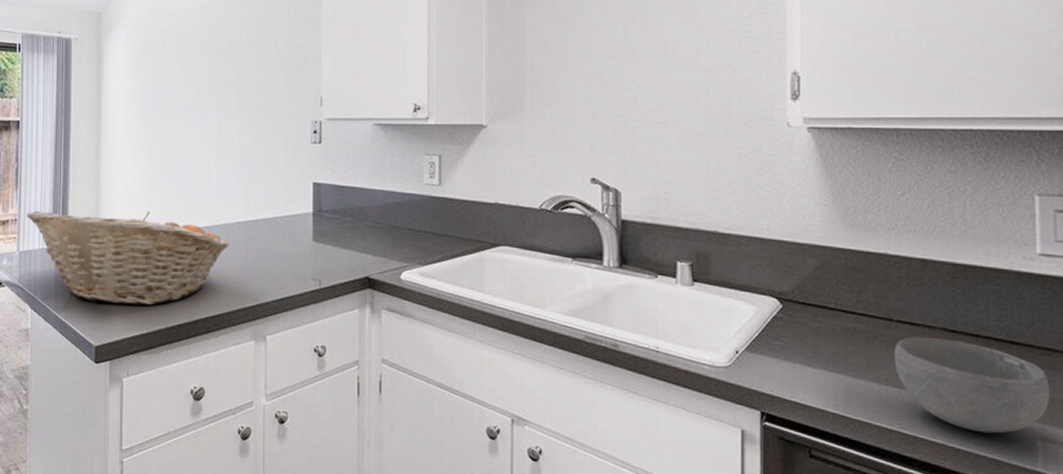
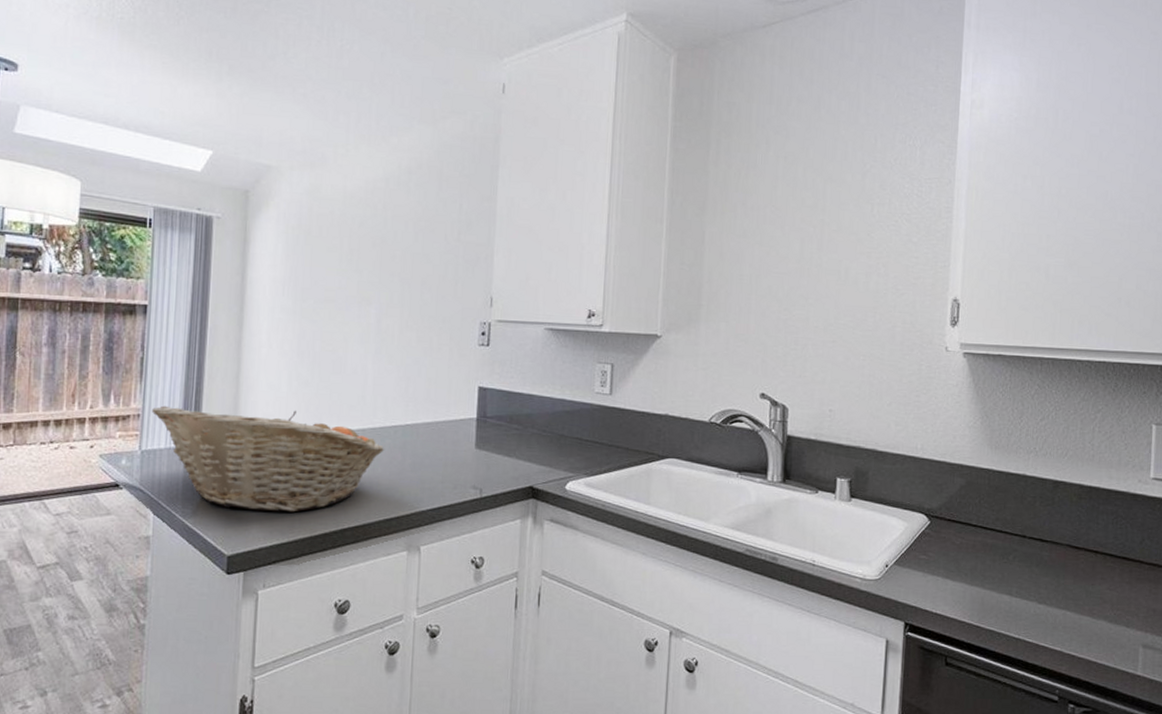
bowl: present [894,337,1049,434] -> none [1024,552,1152,641]

